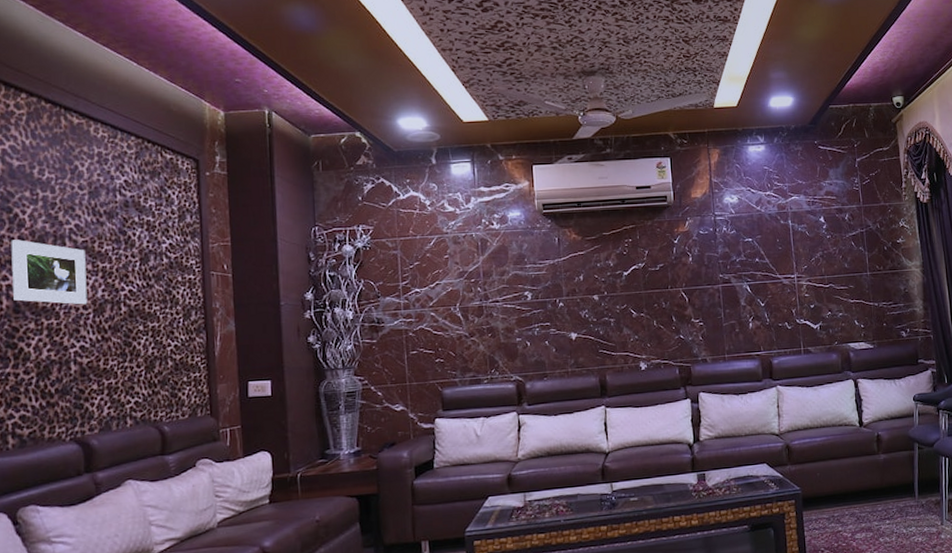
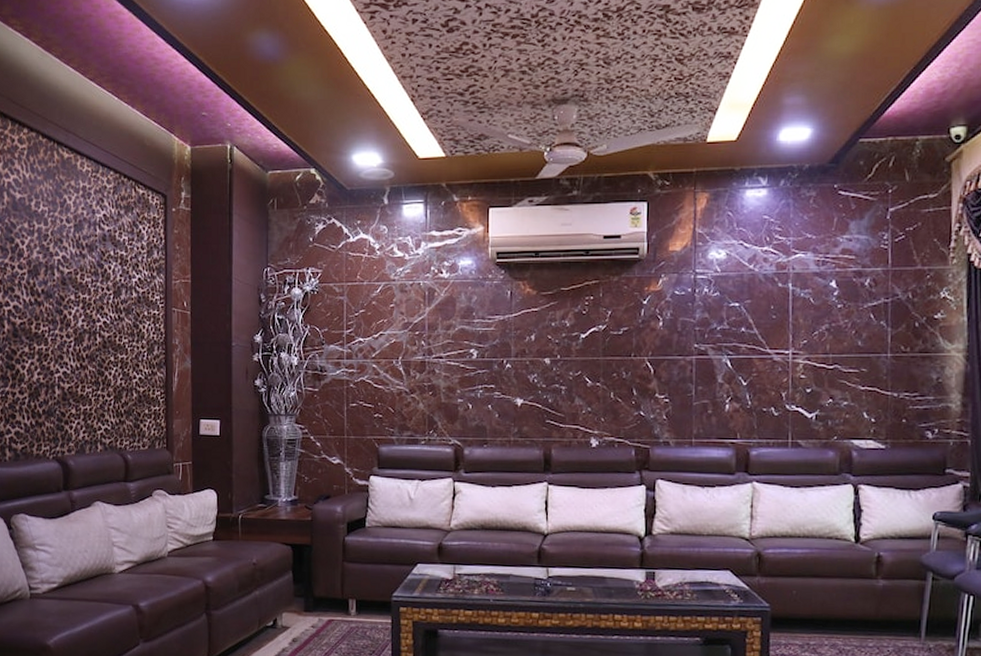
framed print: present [11,239,88,305] -> none [12,268,70,333]

